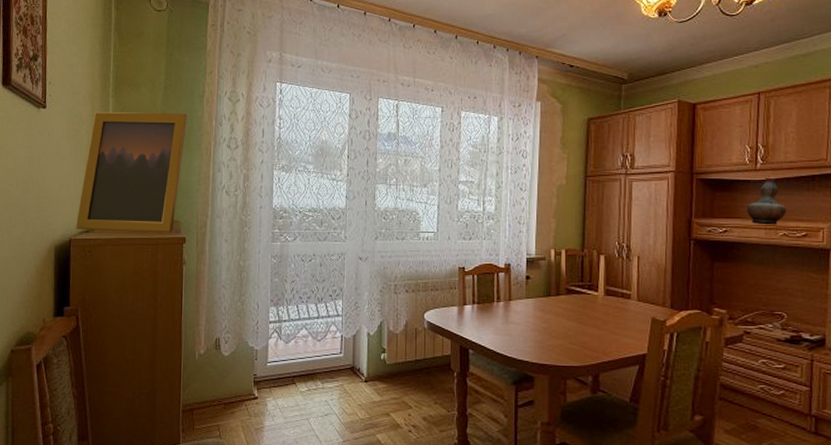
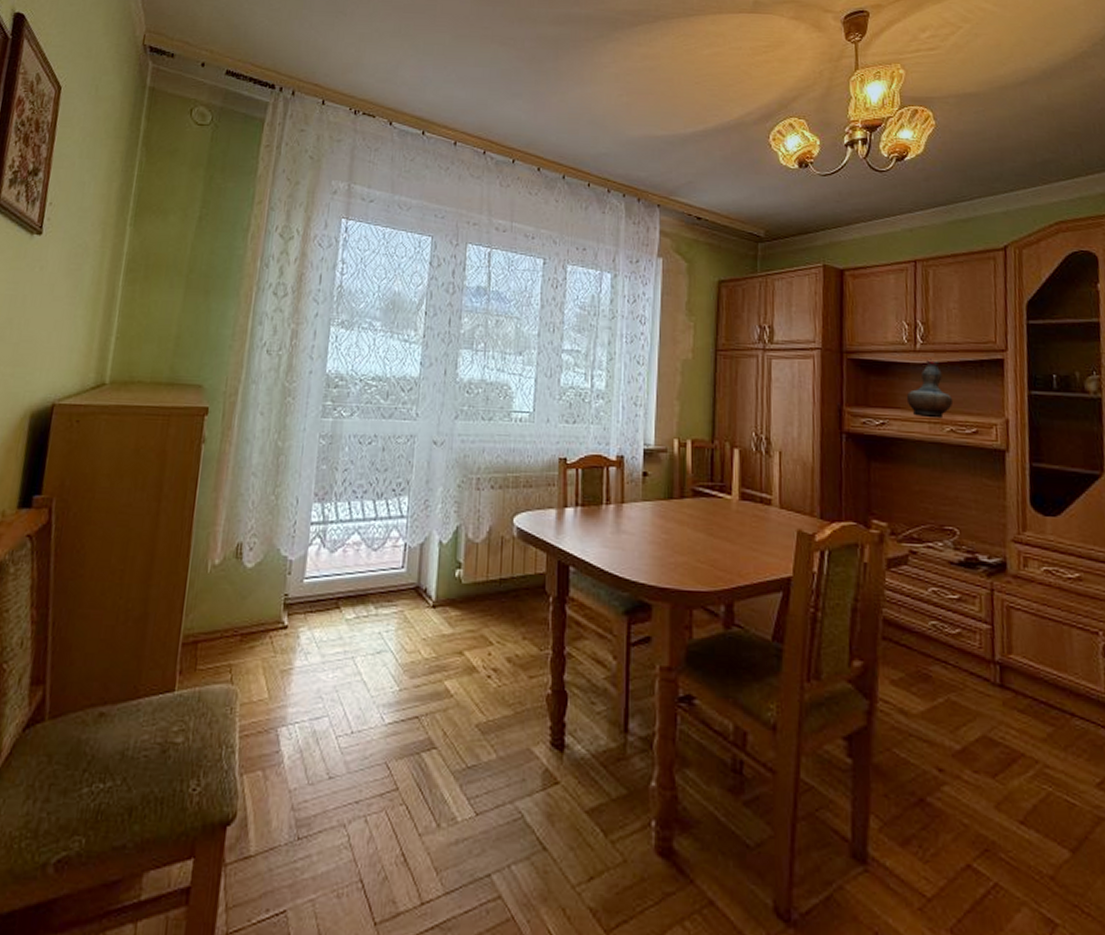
picture frame: present [75,111,187,233] -> none [61,242,225,401]

